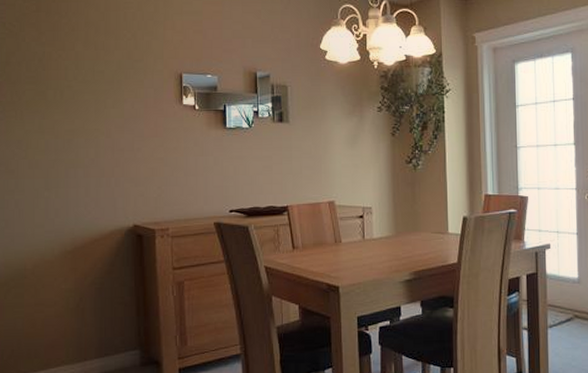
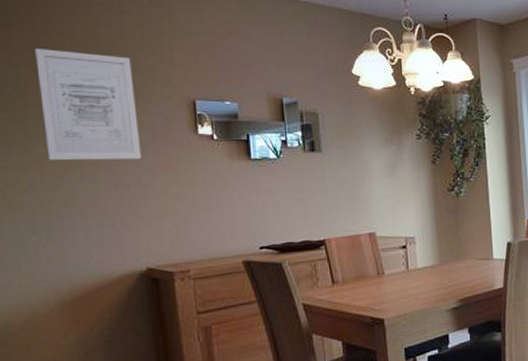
wall art: none [58,29,135,127] -> present [35,49,142,161]

